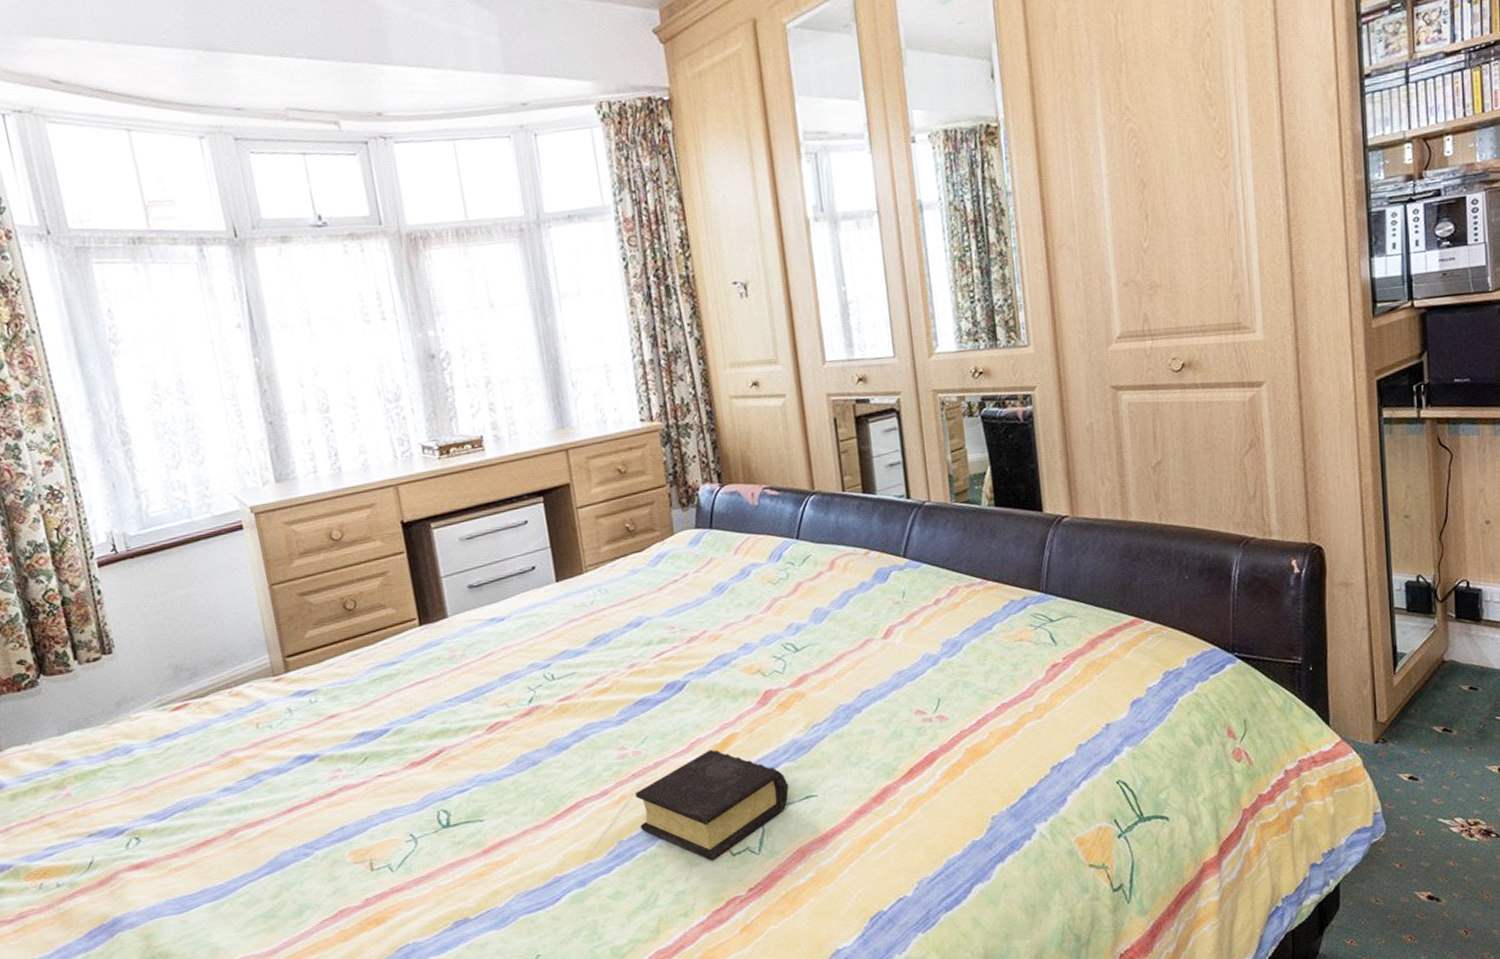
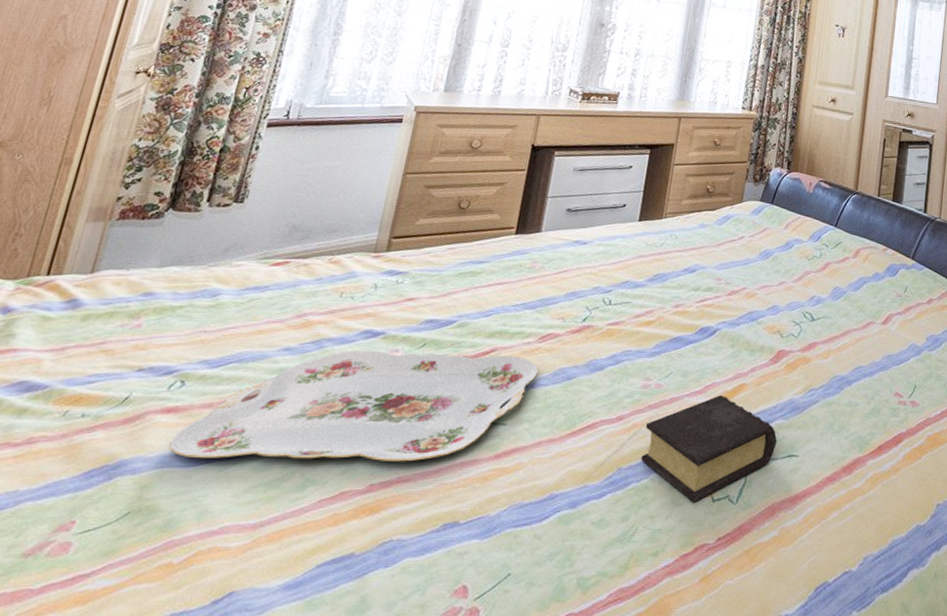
serving tray: none [152,752,499,906] -> present [168,350,539,462]

